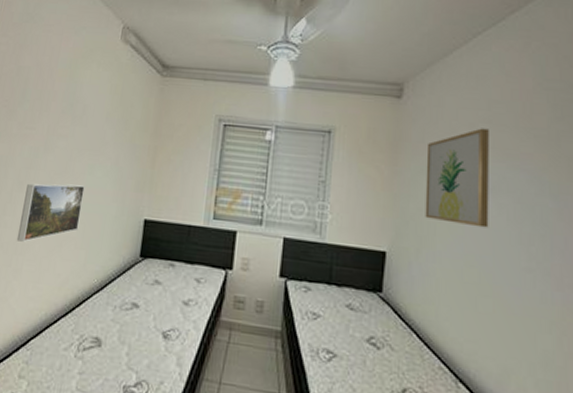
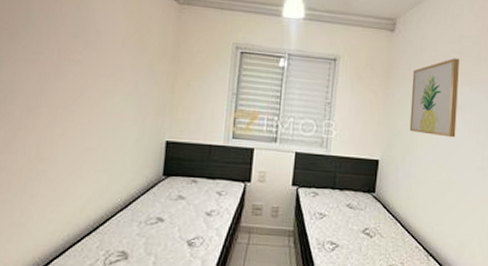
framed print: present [16,183,85,242] -> none [30,109,103,168]

